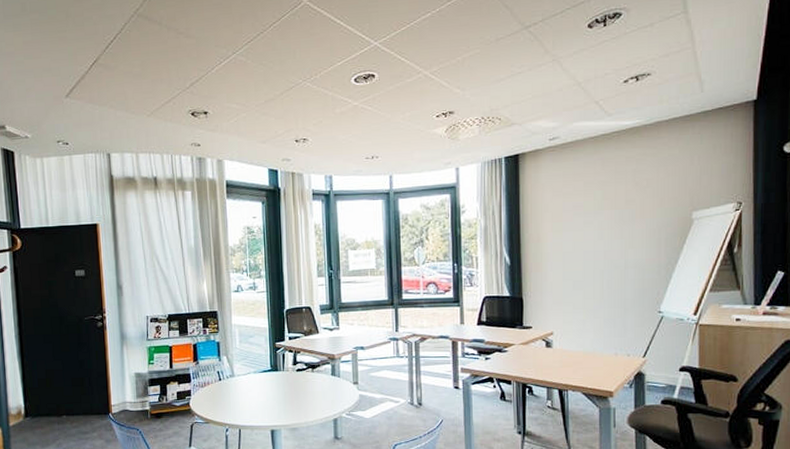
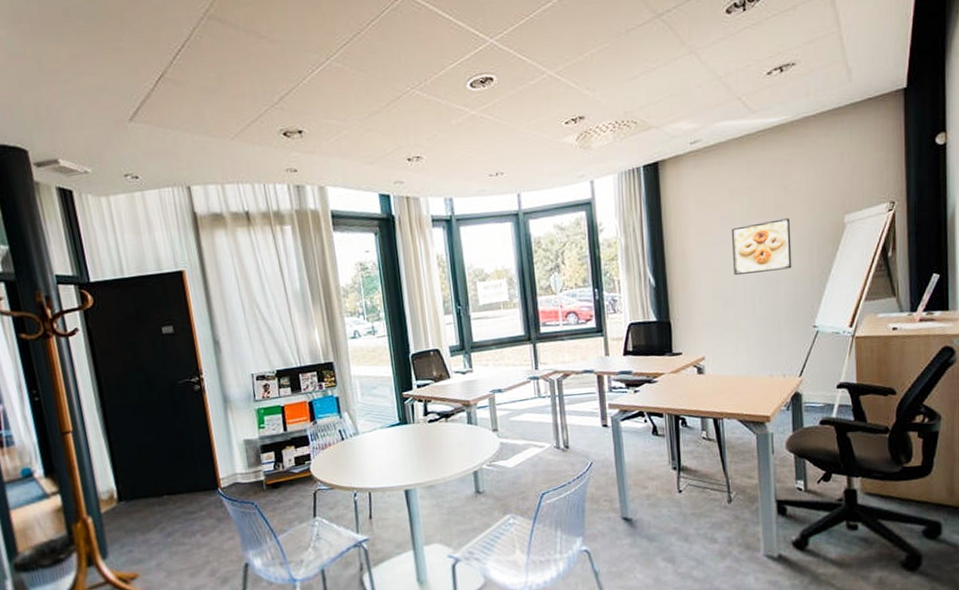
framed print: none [583,211,641,261] -> present [731,218,792,276]

